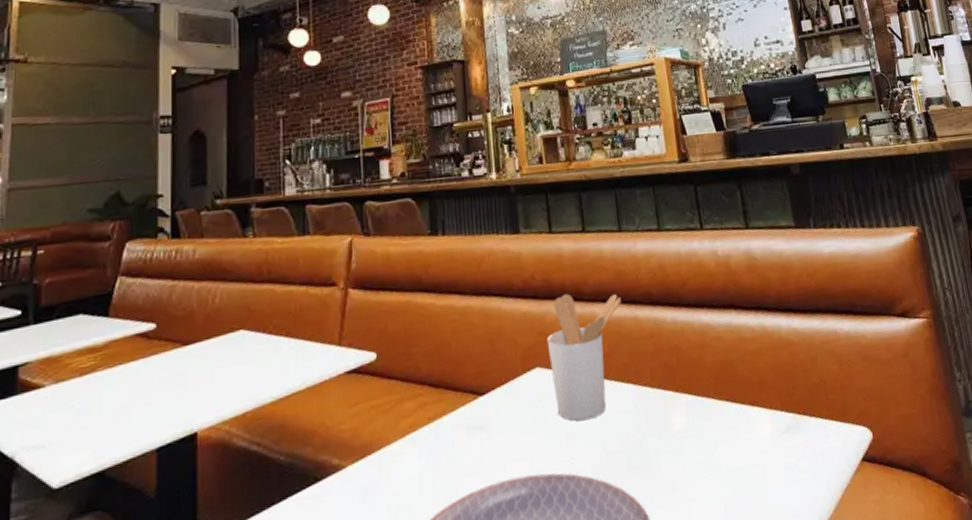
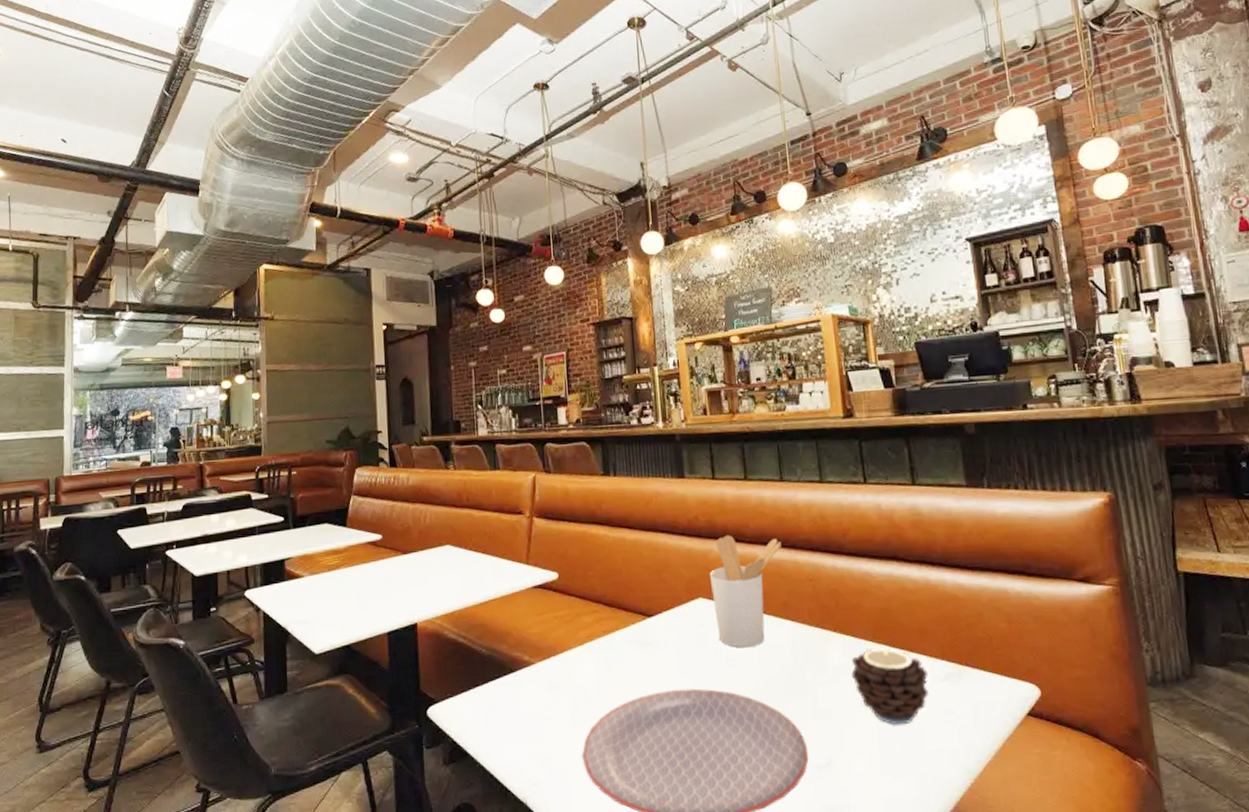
candle: none [694,402,770,490] -> present [851,646,929,726]

